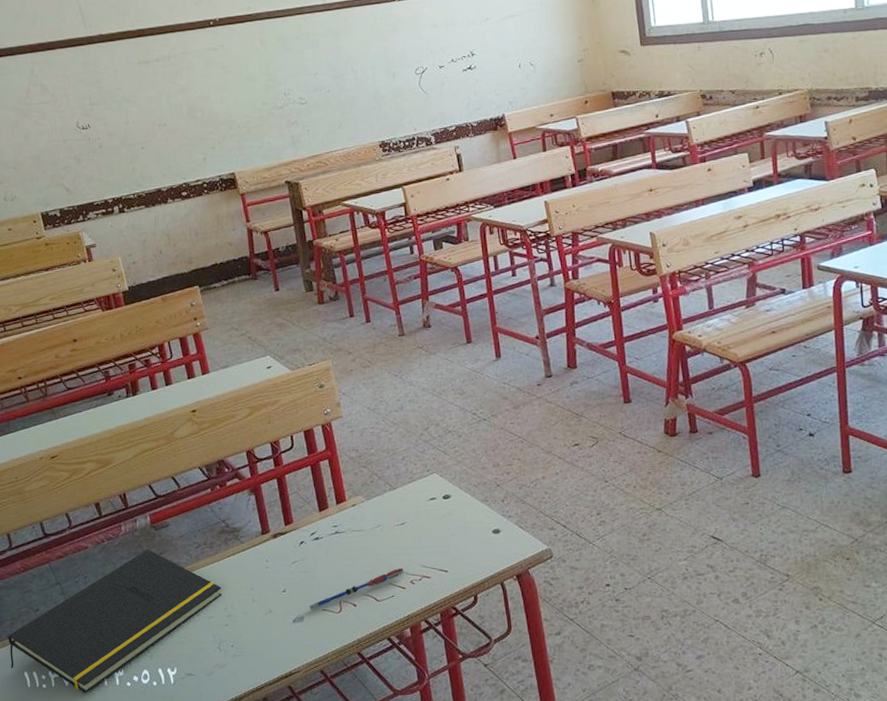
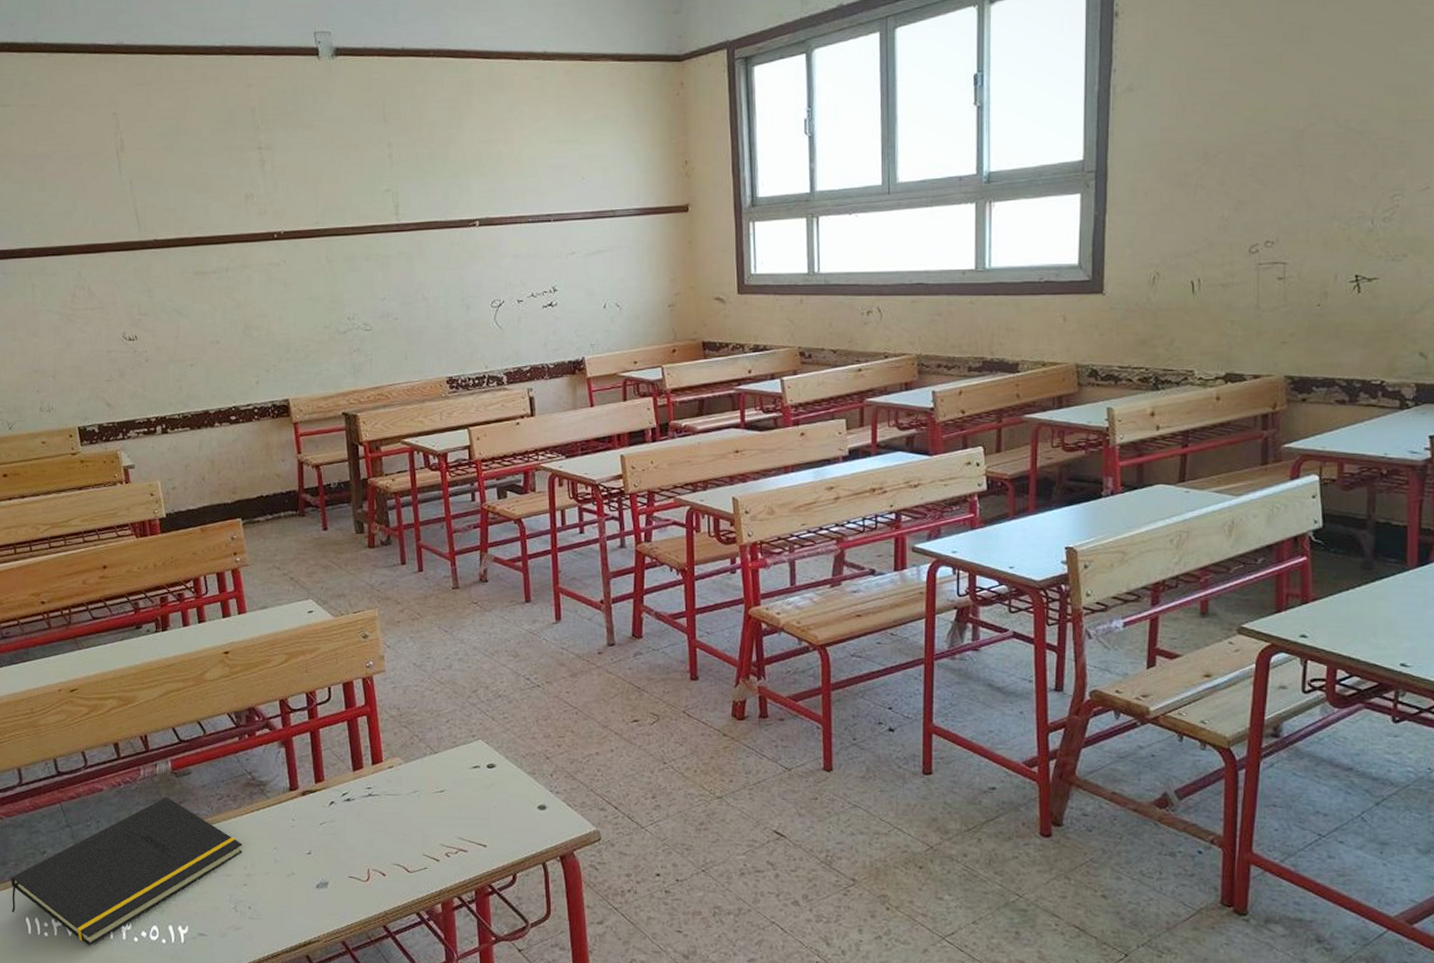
pen: present [309,568,404,611] -> none [335,839,439,877]

